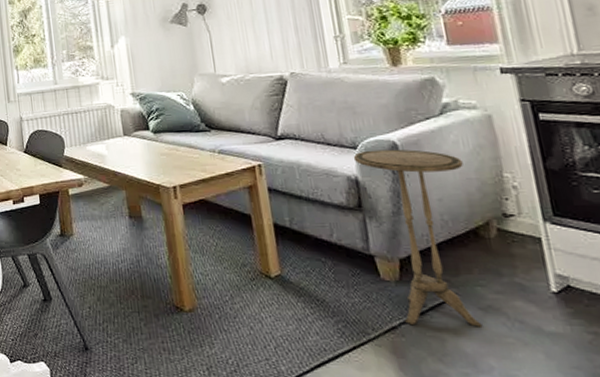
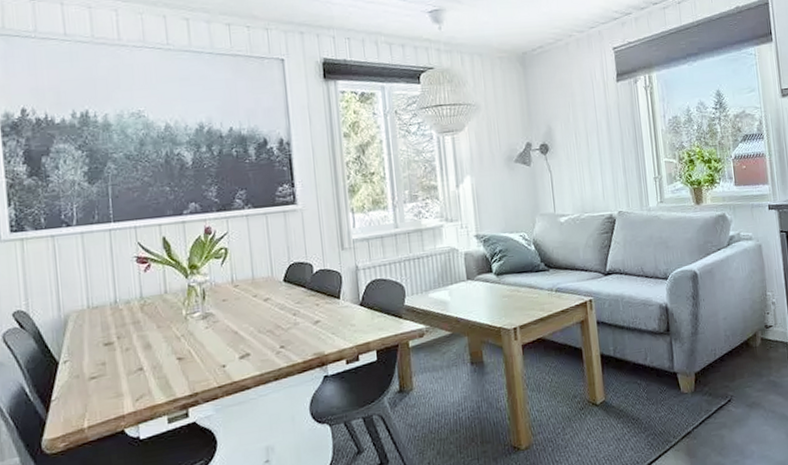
side table: present [353,149,483,327] -> none [664,277,749,429]

